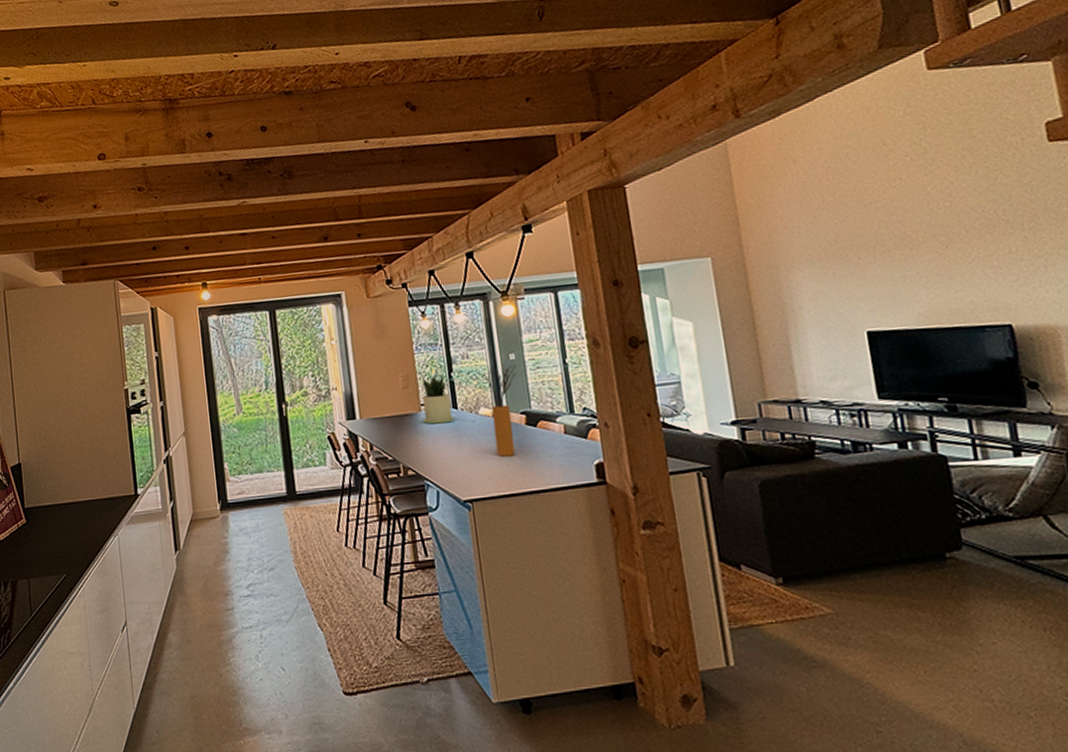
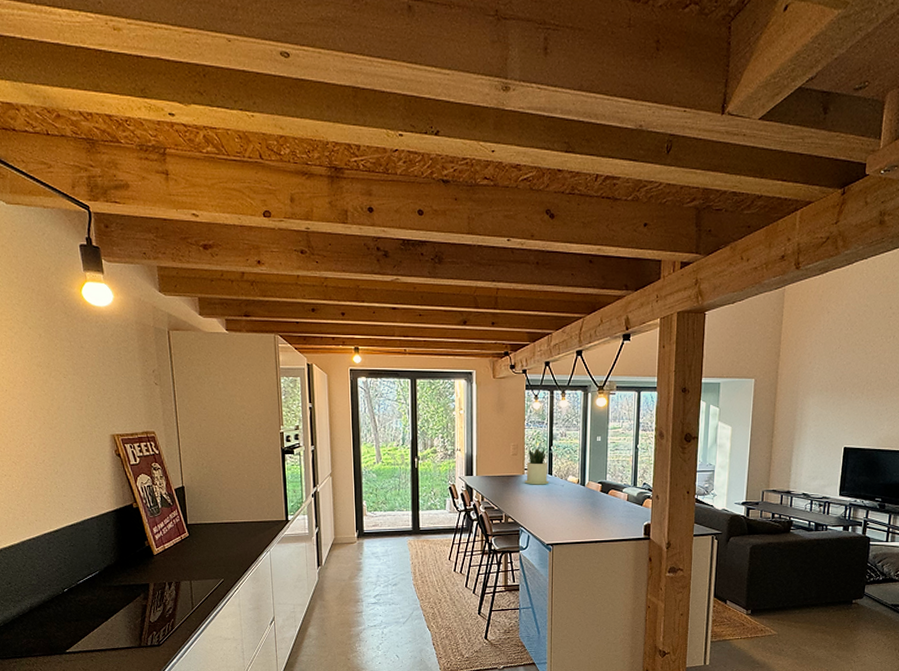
vase: present [485,363,517,457] -> none [576,443,600,514]

